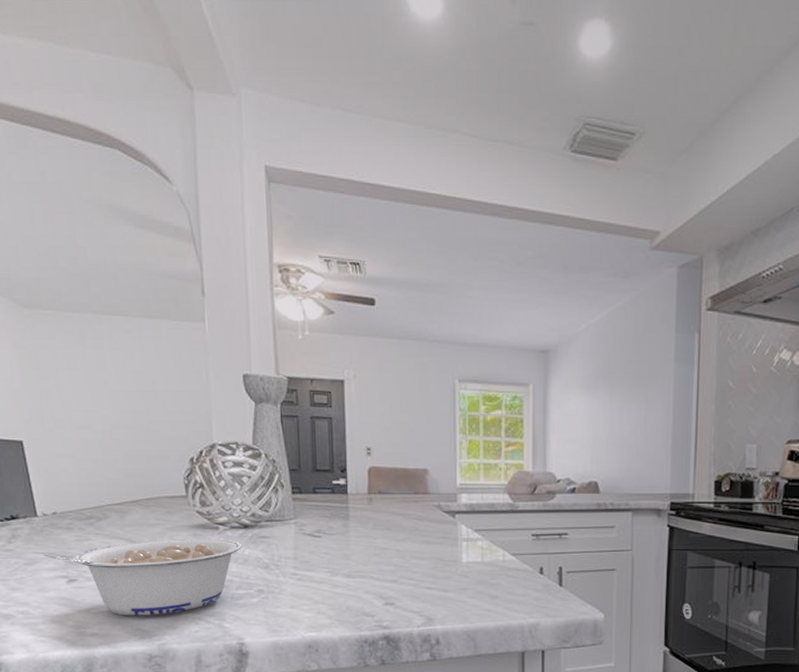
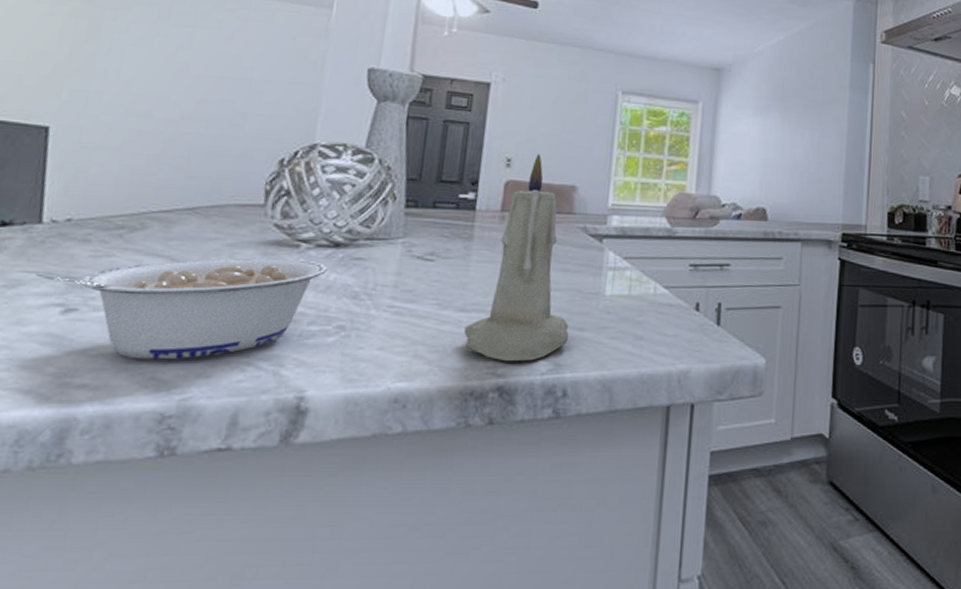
candle: none [353,441,435,617] -> present [464,153,569,362]

